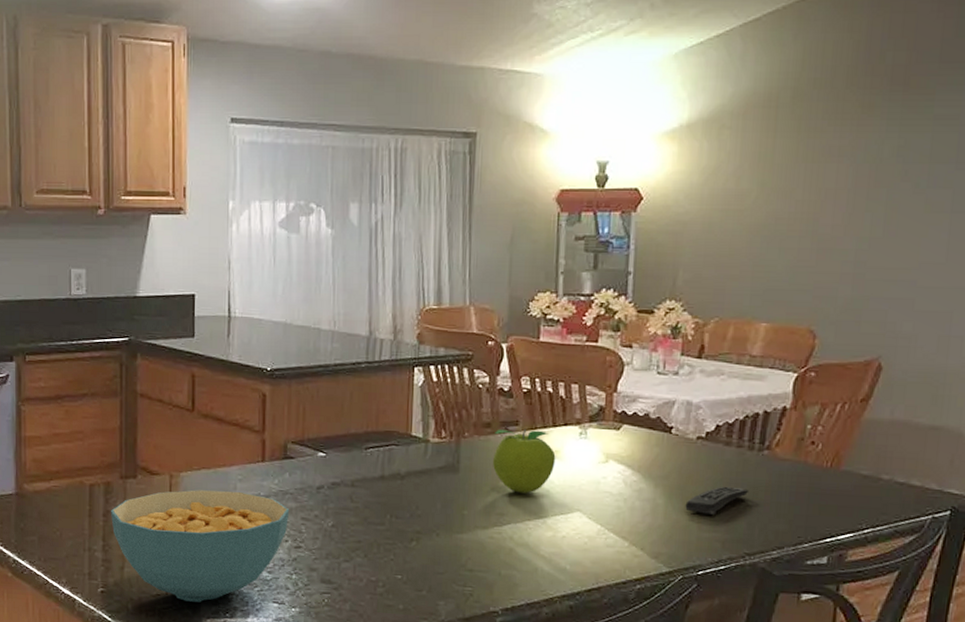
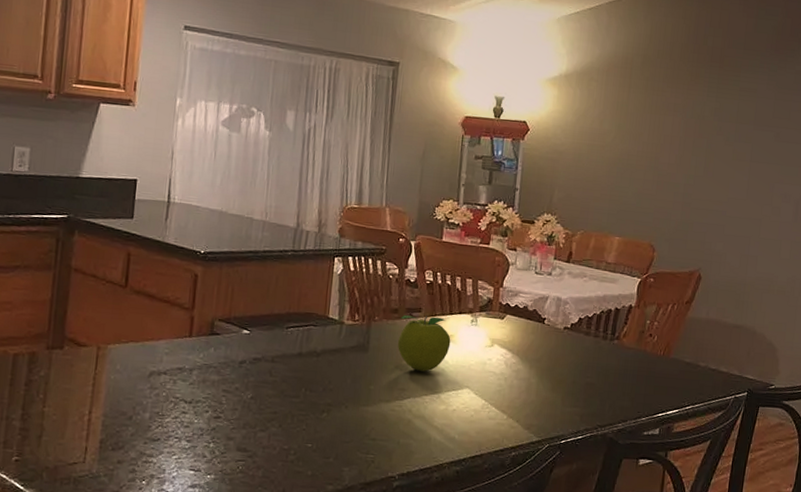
cereal bowl: present [110,489,290,603] -> none [32,361,213,471]
remote control: present [685,486,749,515] -> none [553,369,603,393]

